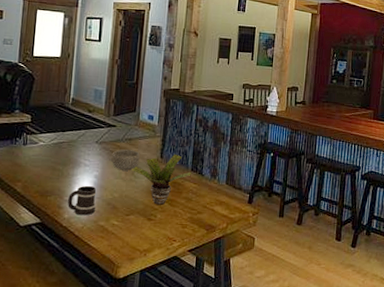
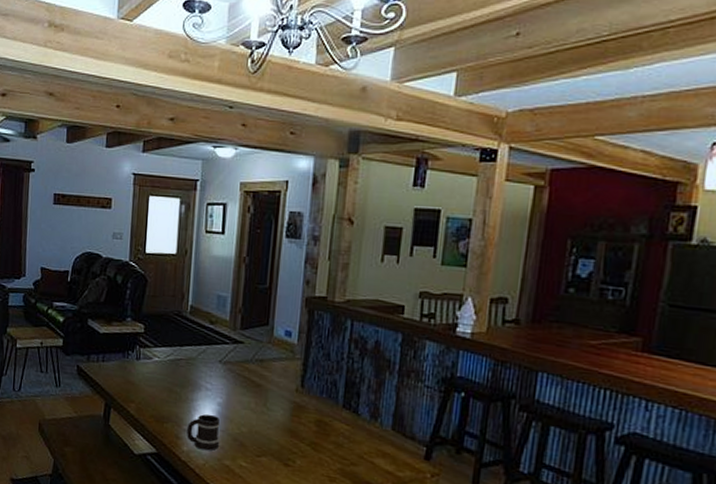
bowl: present [110,149,140,171] -> none [237,372,274,401]
potted plant: present [132,153,191,206] -> none [263,383,343,449]

